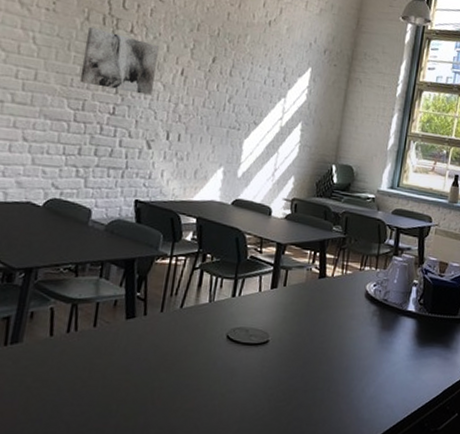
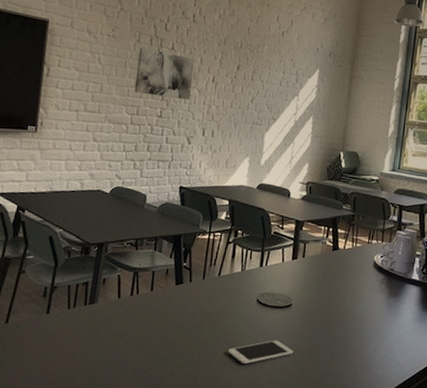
smartphone: none [189,382,269,412] -> present [228,340,294,365]

